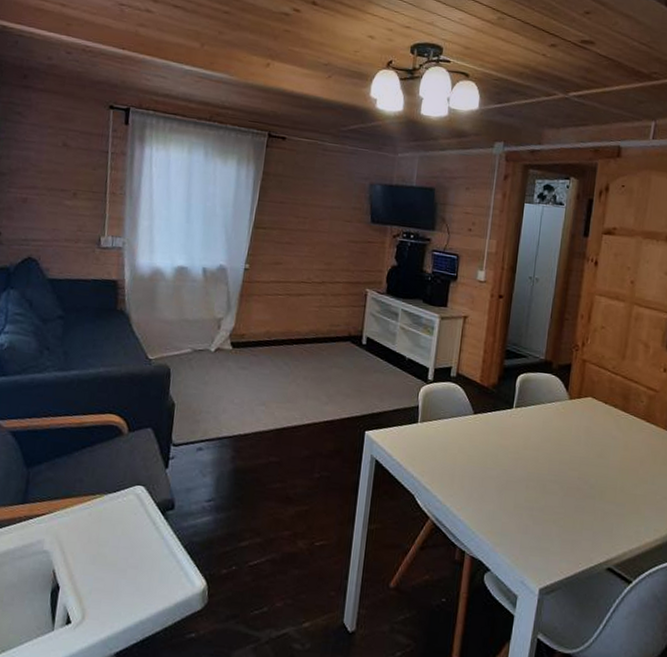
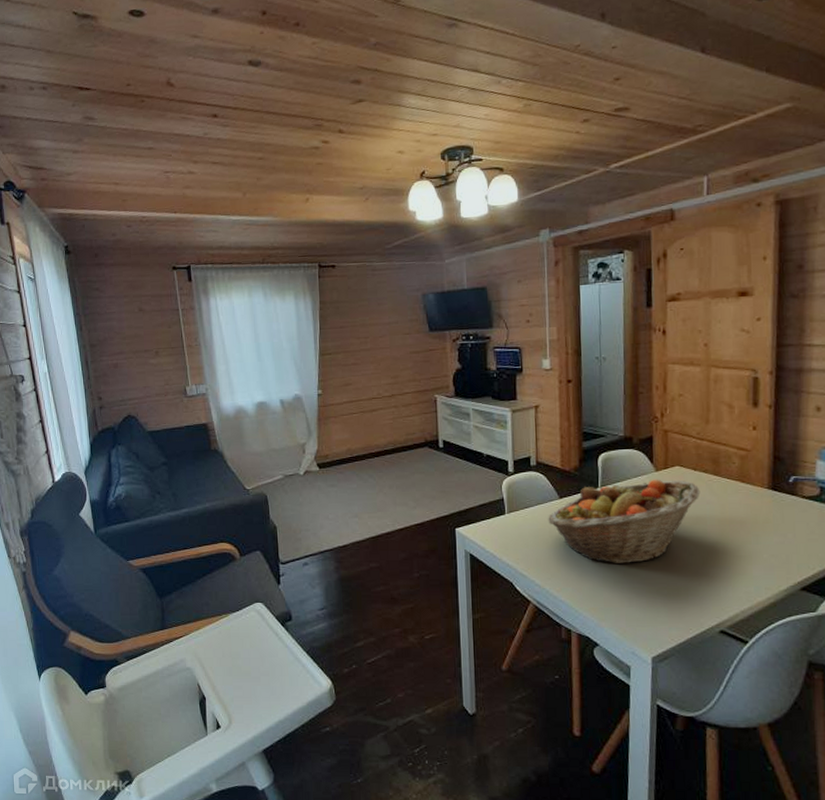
fruit basket: none [459,406,608,490] -> present [548,479,701,563]

